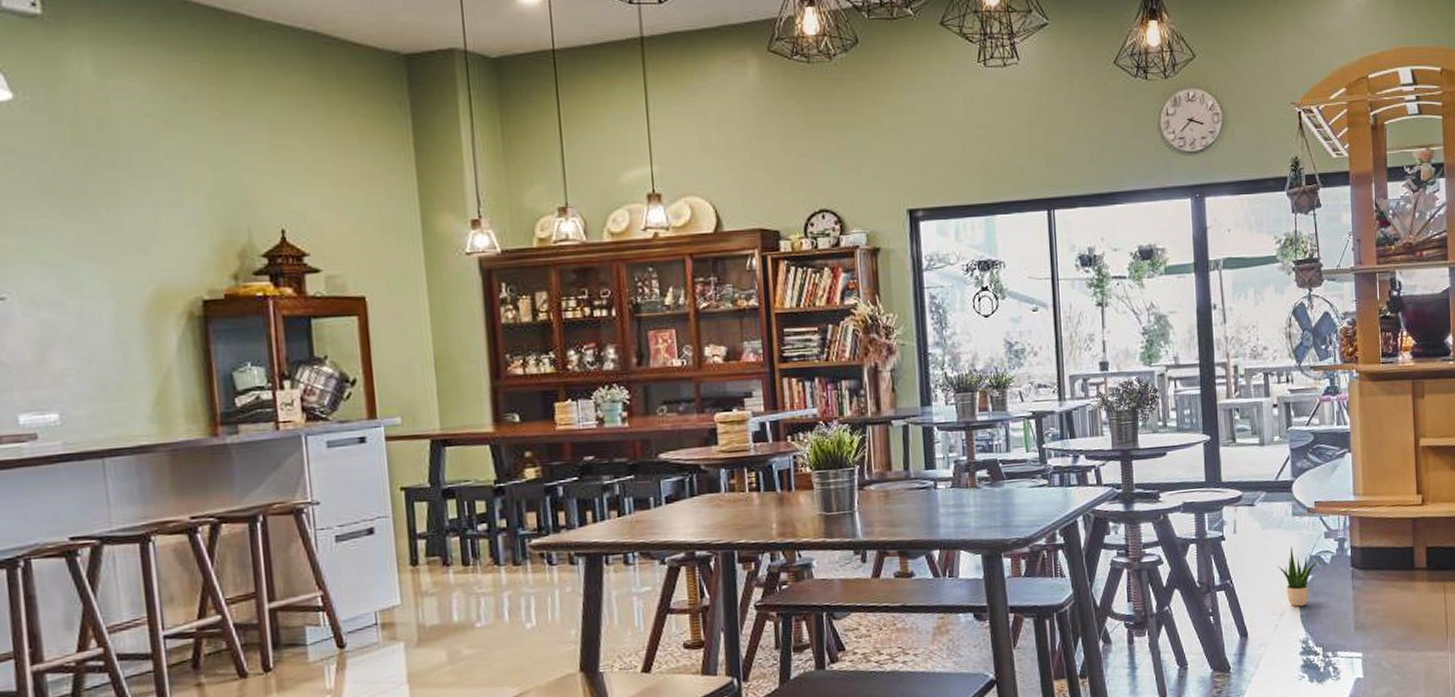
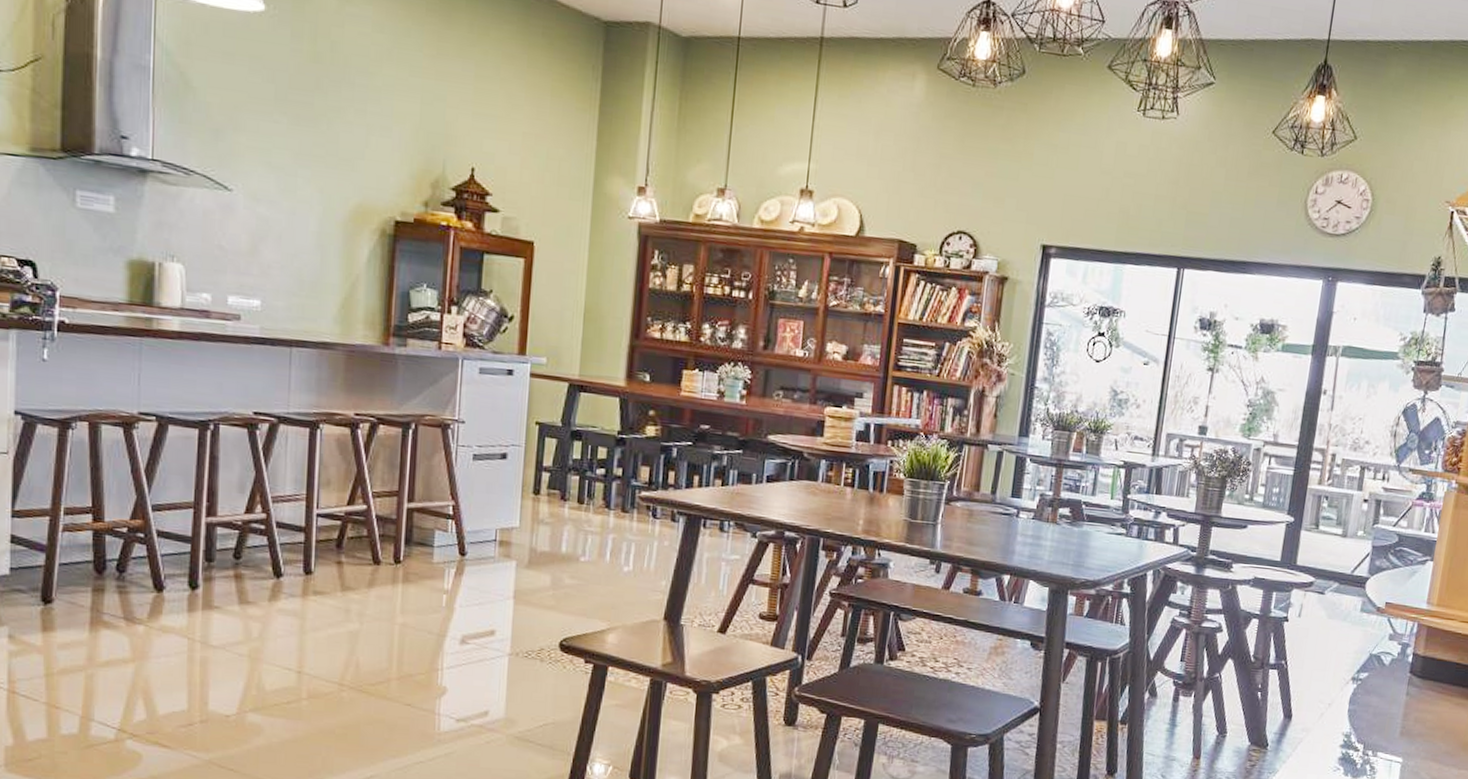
potted plant: present [1278,545,1320,607] -> none [1336,640,1379,701]

